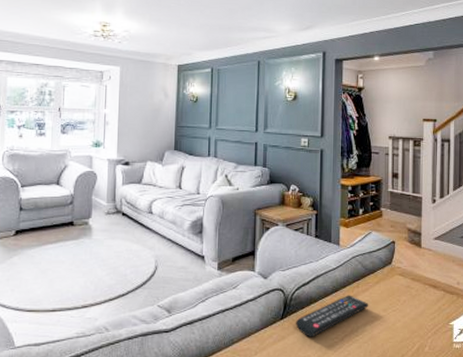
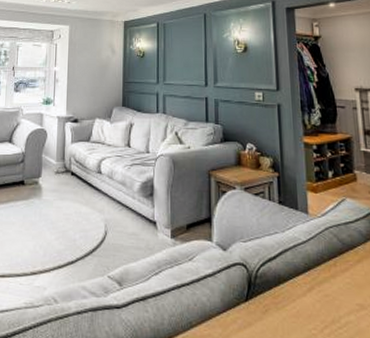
remote control: present [296,295,369,337] -> none [263,275,352,326]

